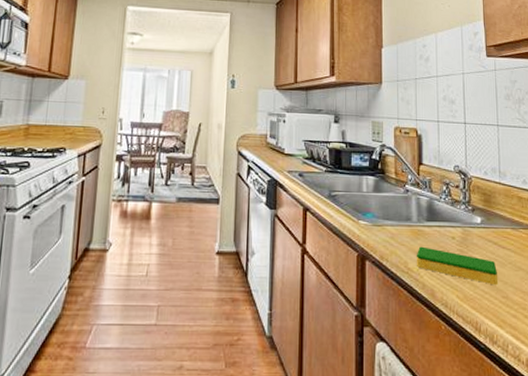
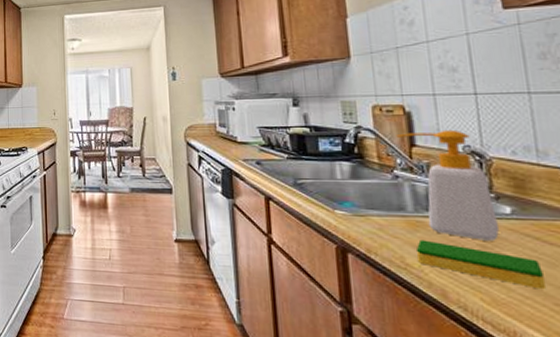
soap bottle: none [409,151,473,246] -> present [396,129,500,241]

